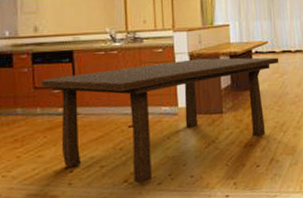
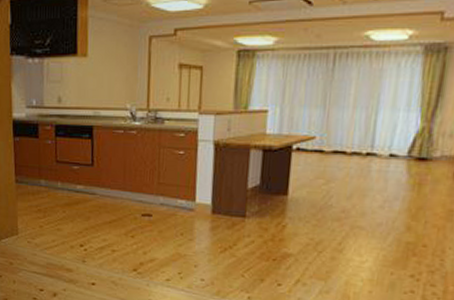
dining table: present [41,57,279,183] -> none [63,149,328,276]

